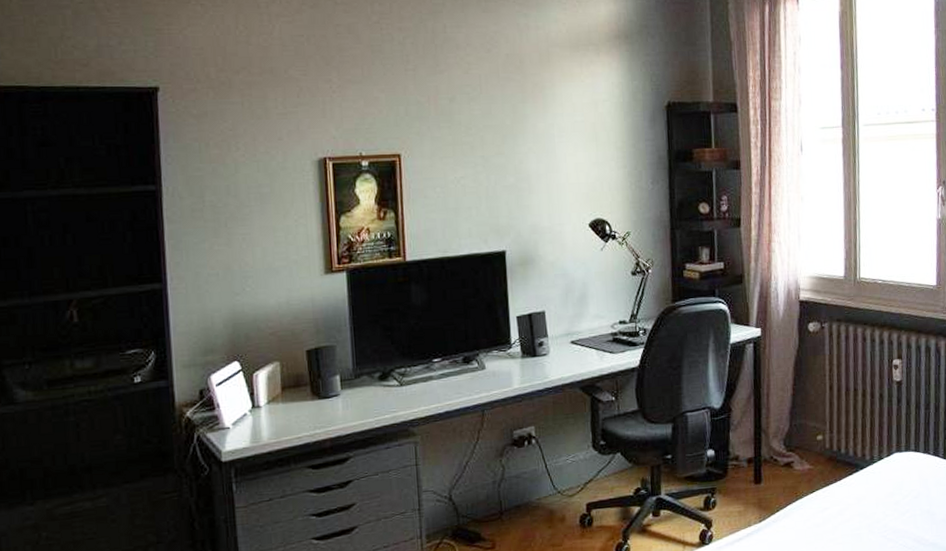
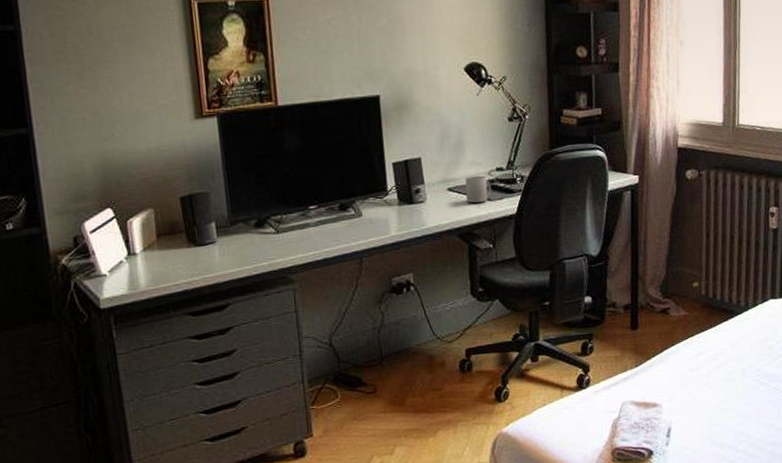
mug: none [588,328,614,356] -> present [465,175,491,203]

